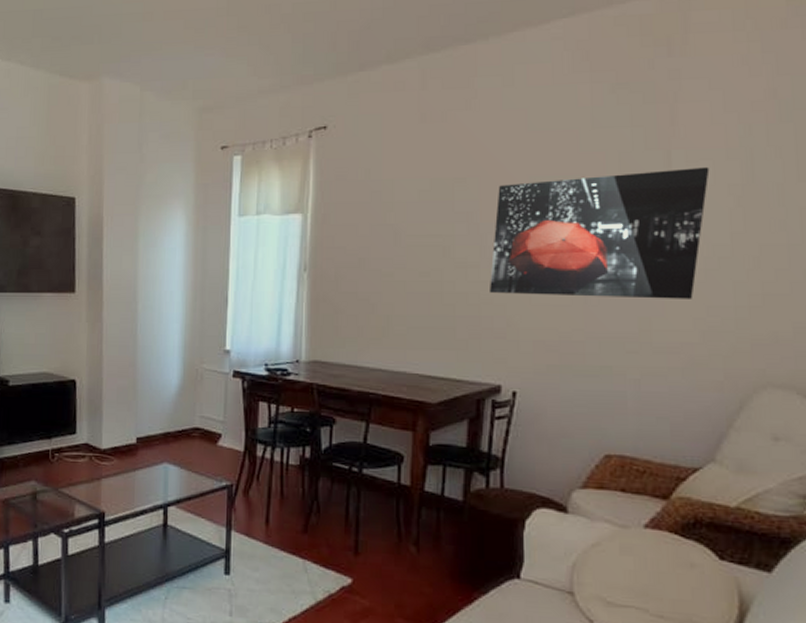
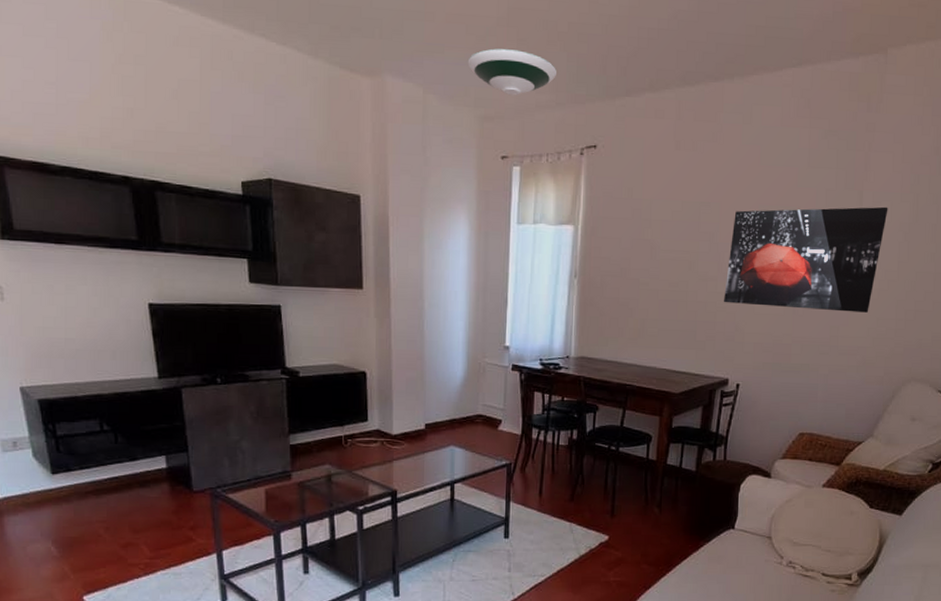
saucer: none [186,37,280,84] -> present [467,48,556,96]

